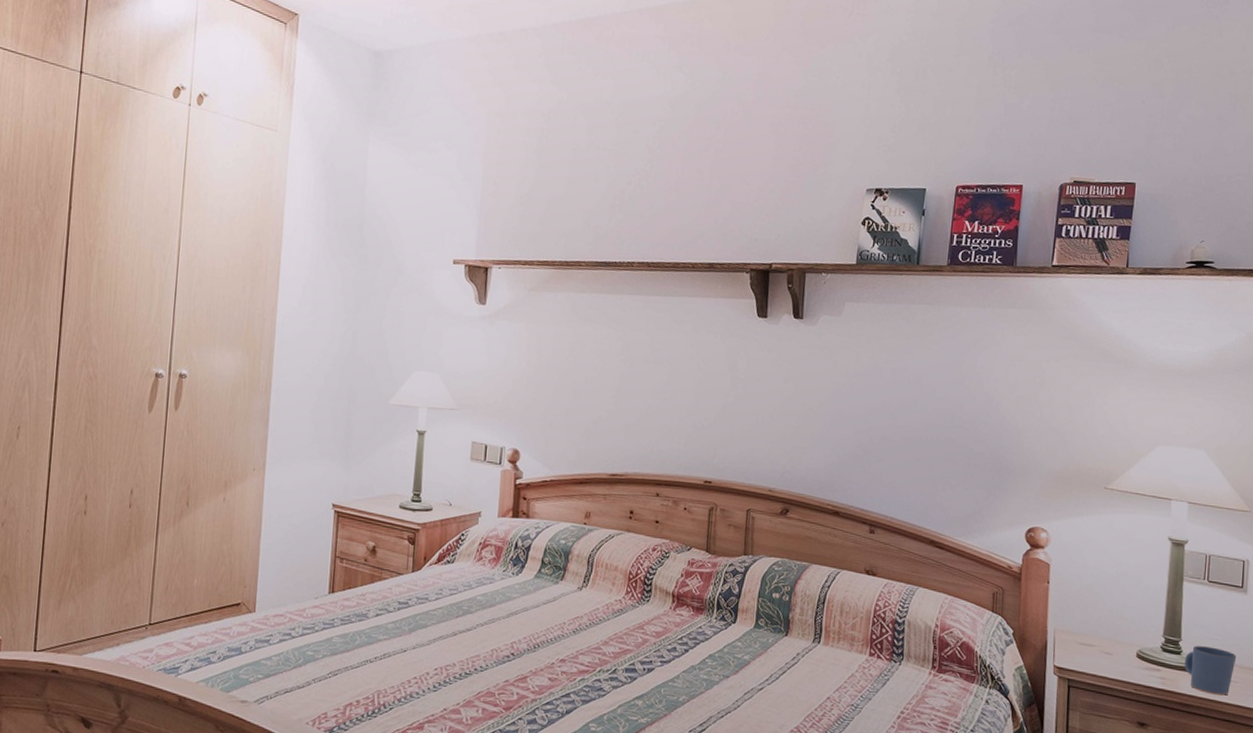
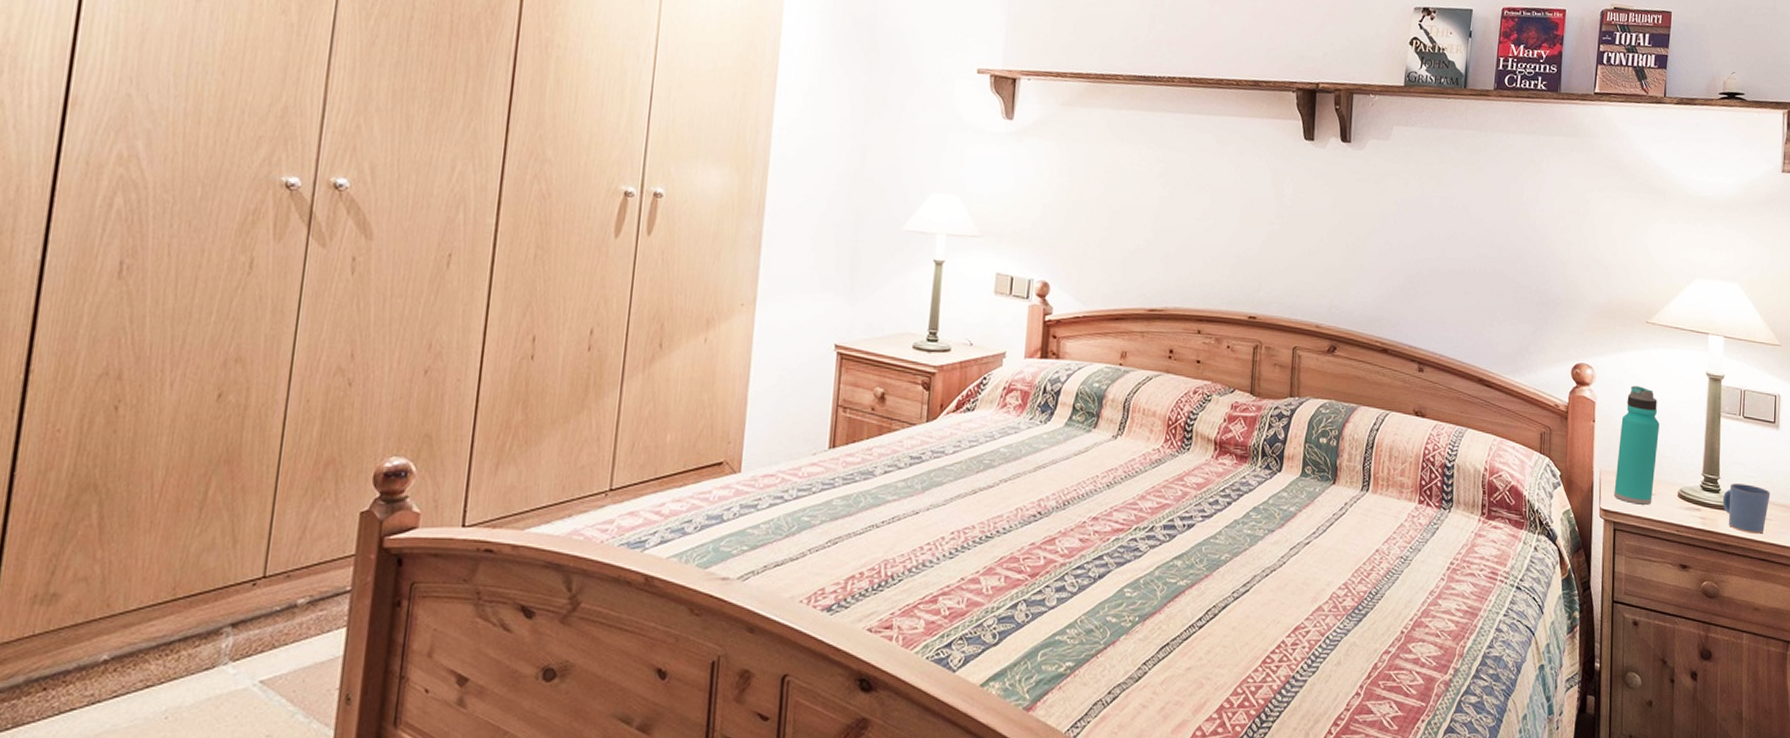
water bottle: none [1068,549,1118,664] -> present [1614,385,1660,505]

